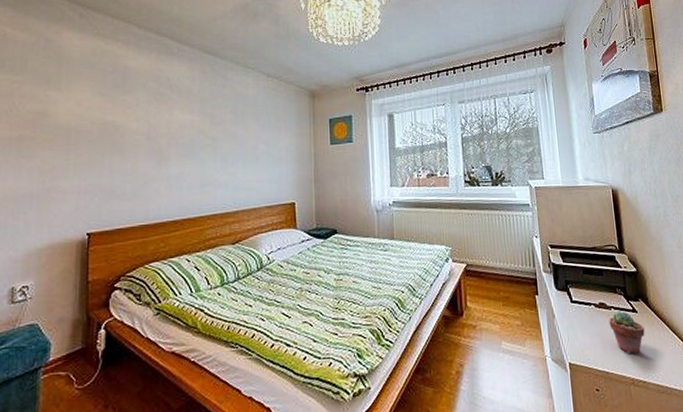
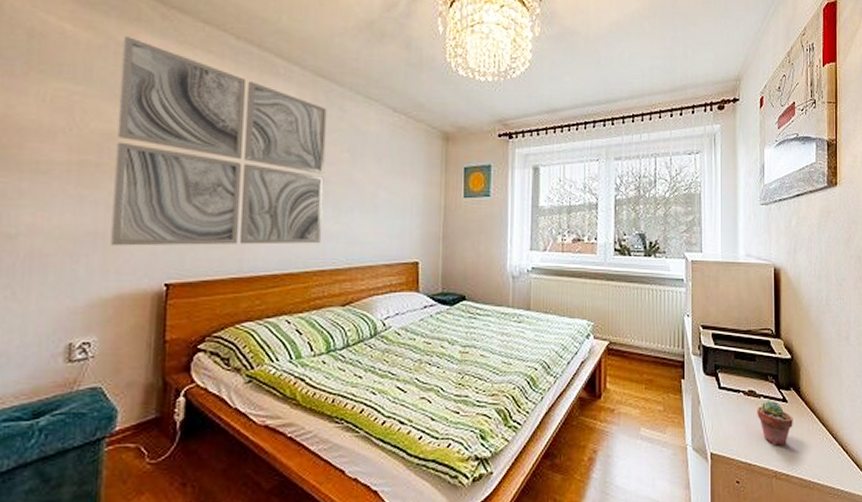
wall art: none [43,34,213,204] -> present [110,36,327,246]

